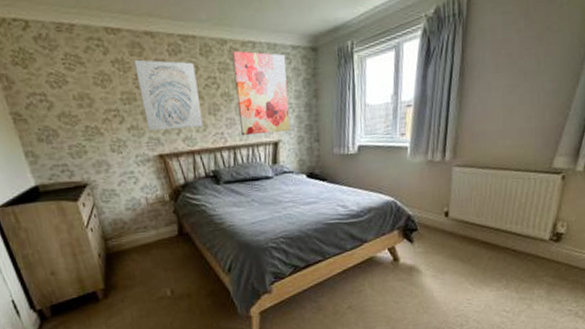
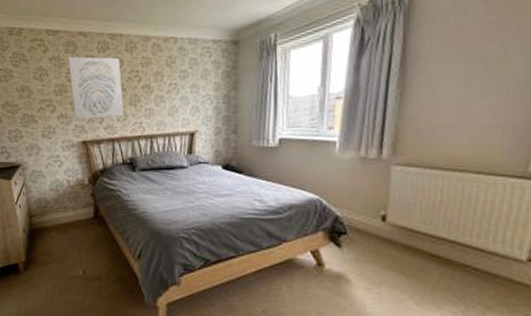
wall art: present [231,50,291,136] -> none [154,46,208,126]

